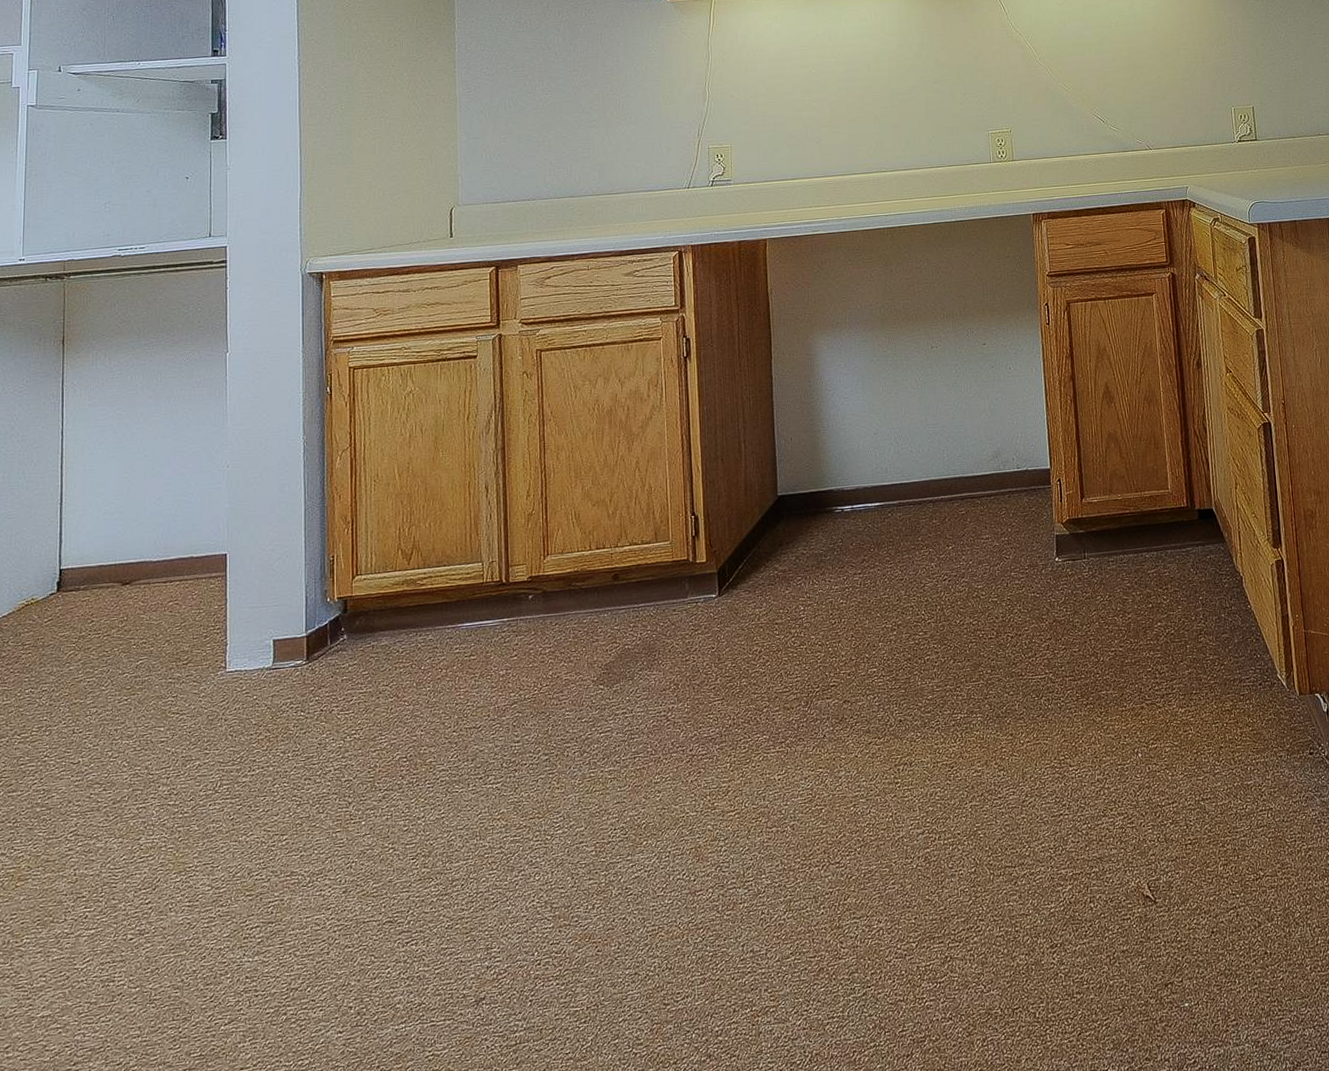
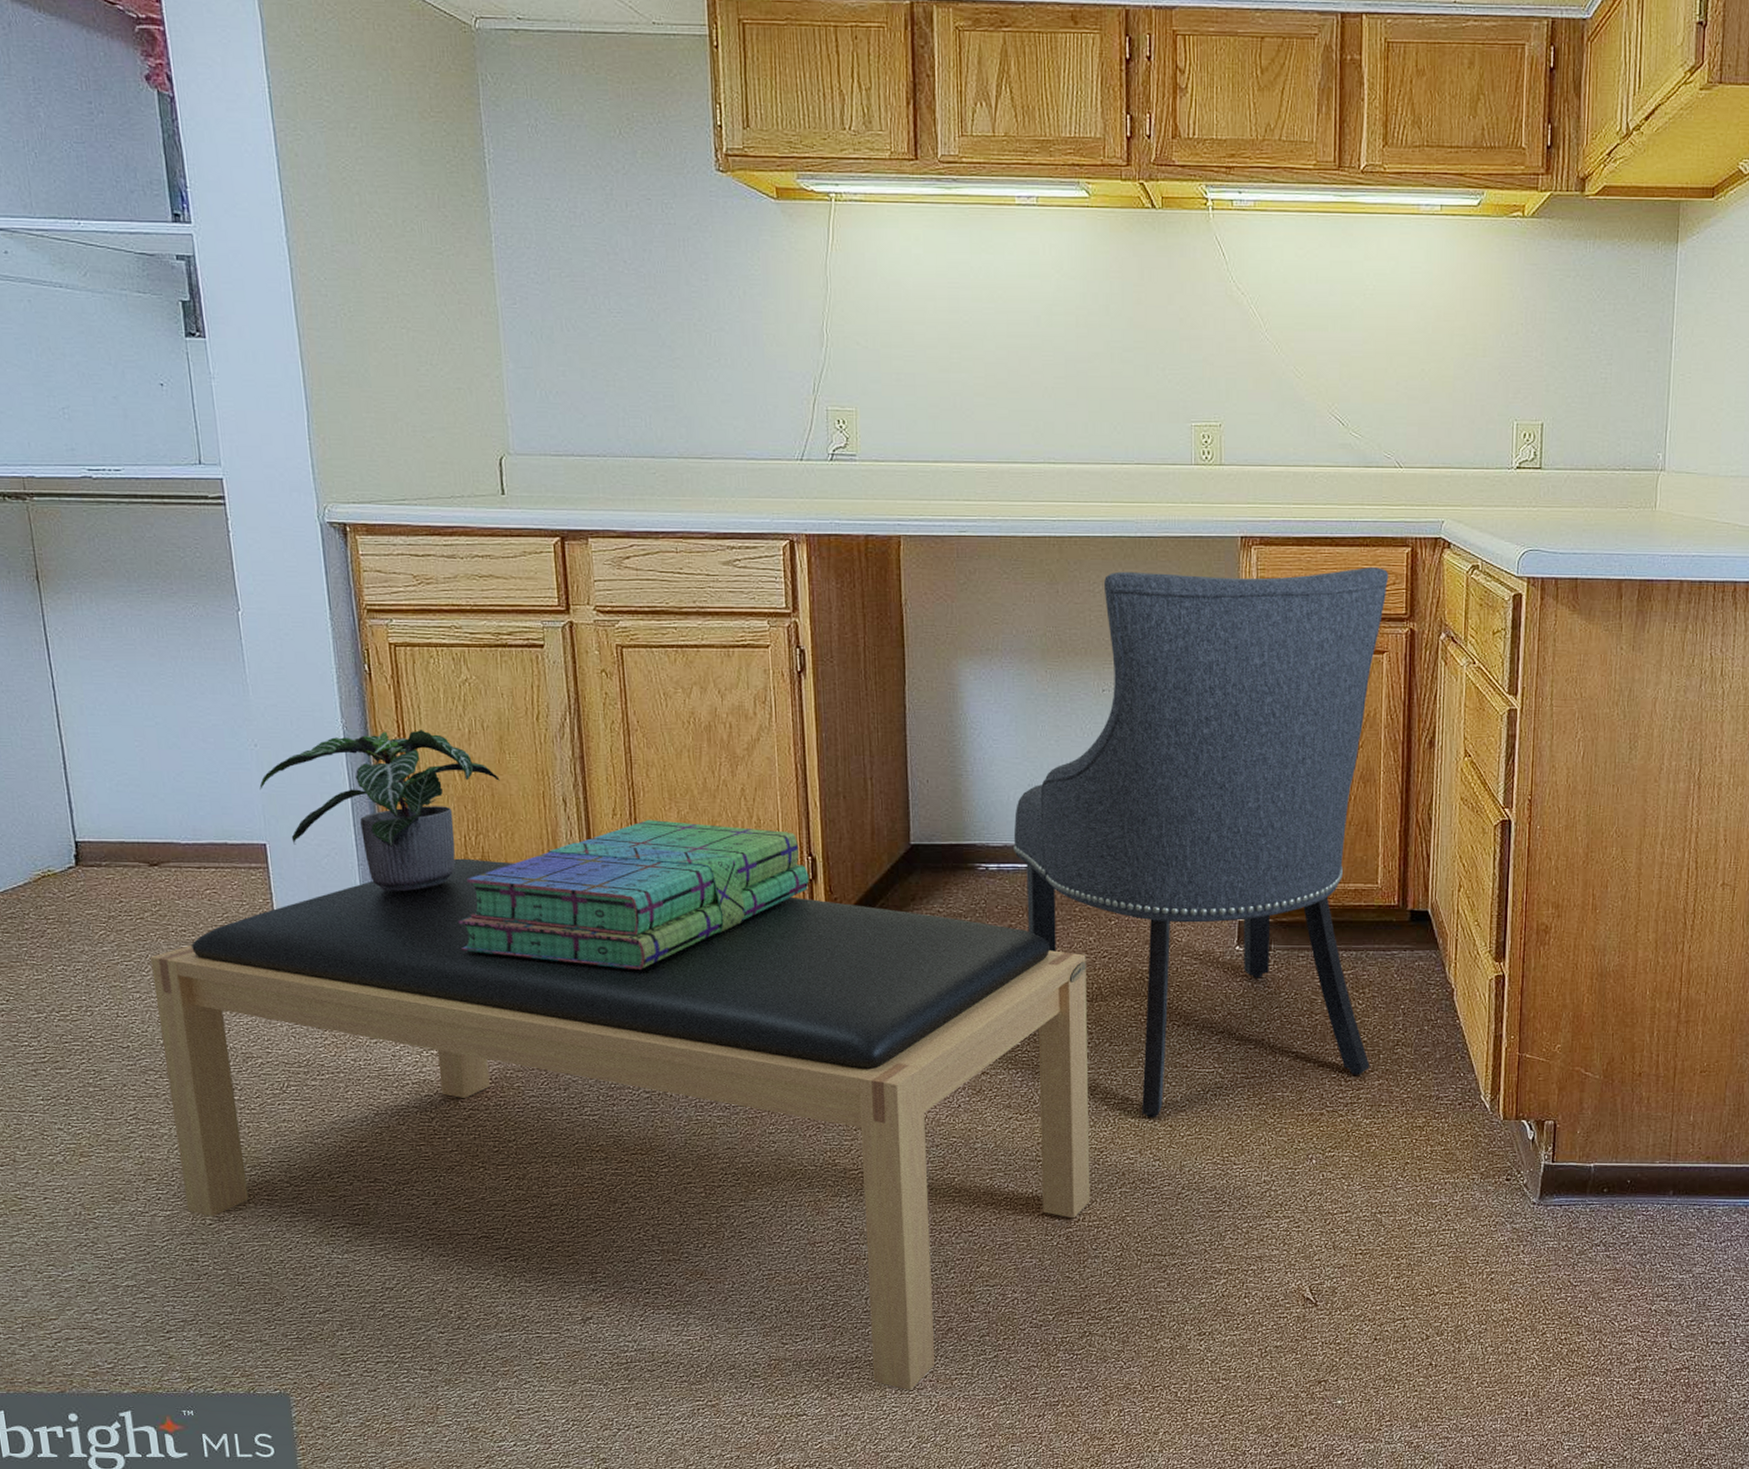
bench: none [110,548,945,1042] -> present [150,858,1091,1390]
potted plant: none [227,438,433,587] -> present [259,730,500,892]
stack of books: none [388,495,692,637] -> present [458,820,809,971]
chair: none [864,227,1179,729] -> present [1013,567,1389,1118]

